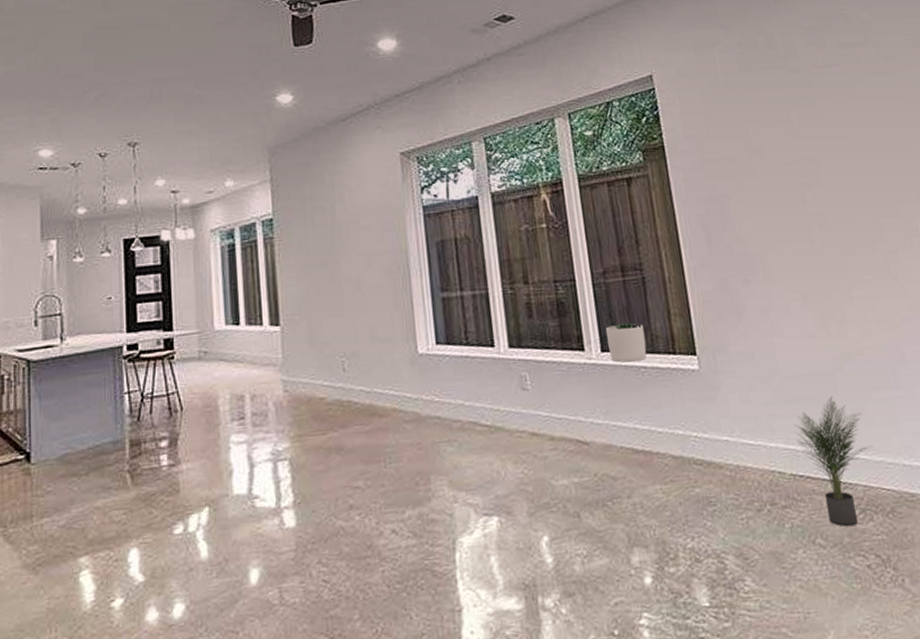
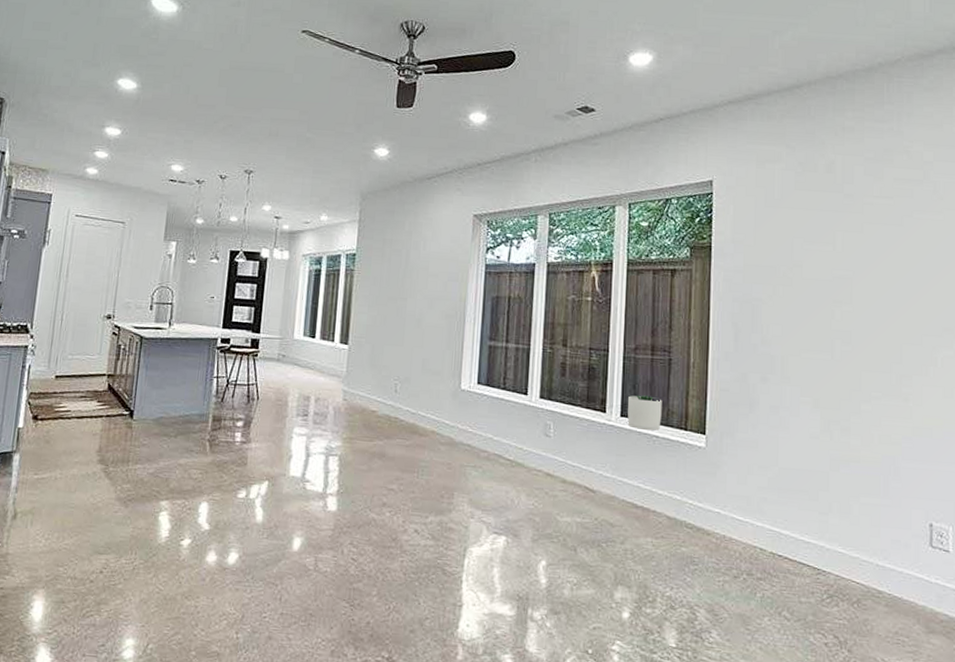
potted plant: present [794,396,870,526] -> none [782,493,849,607]

